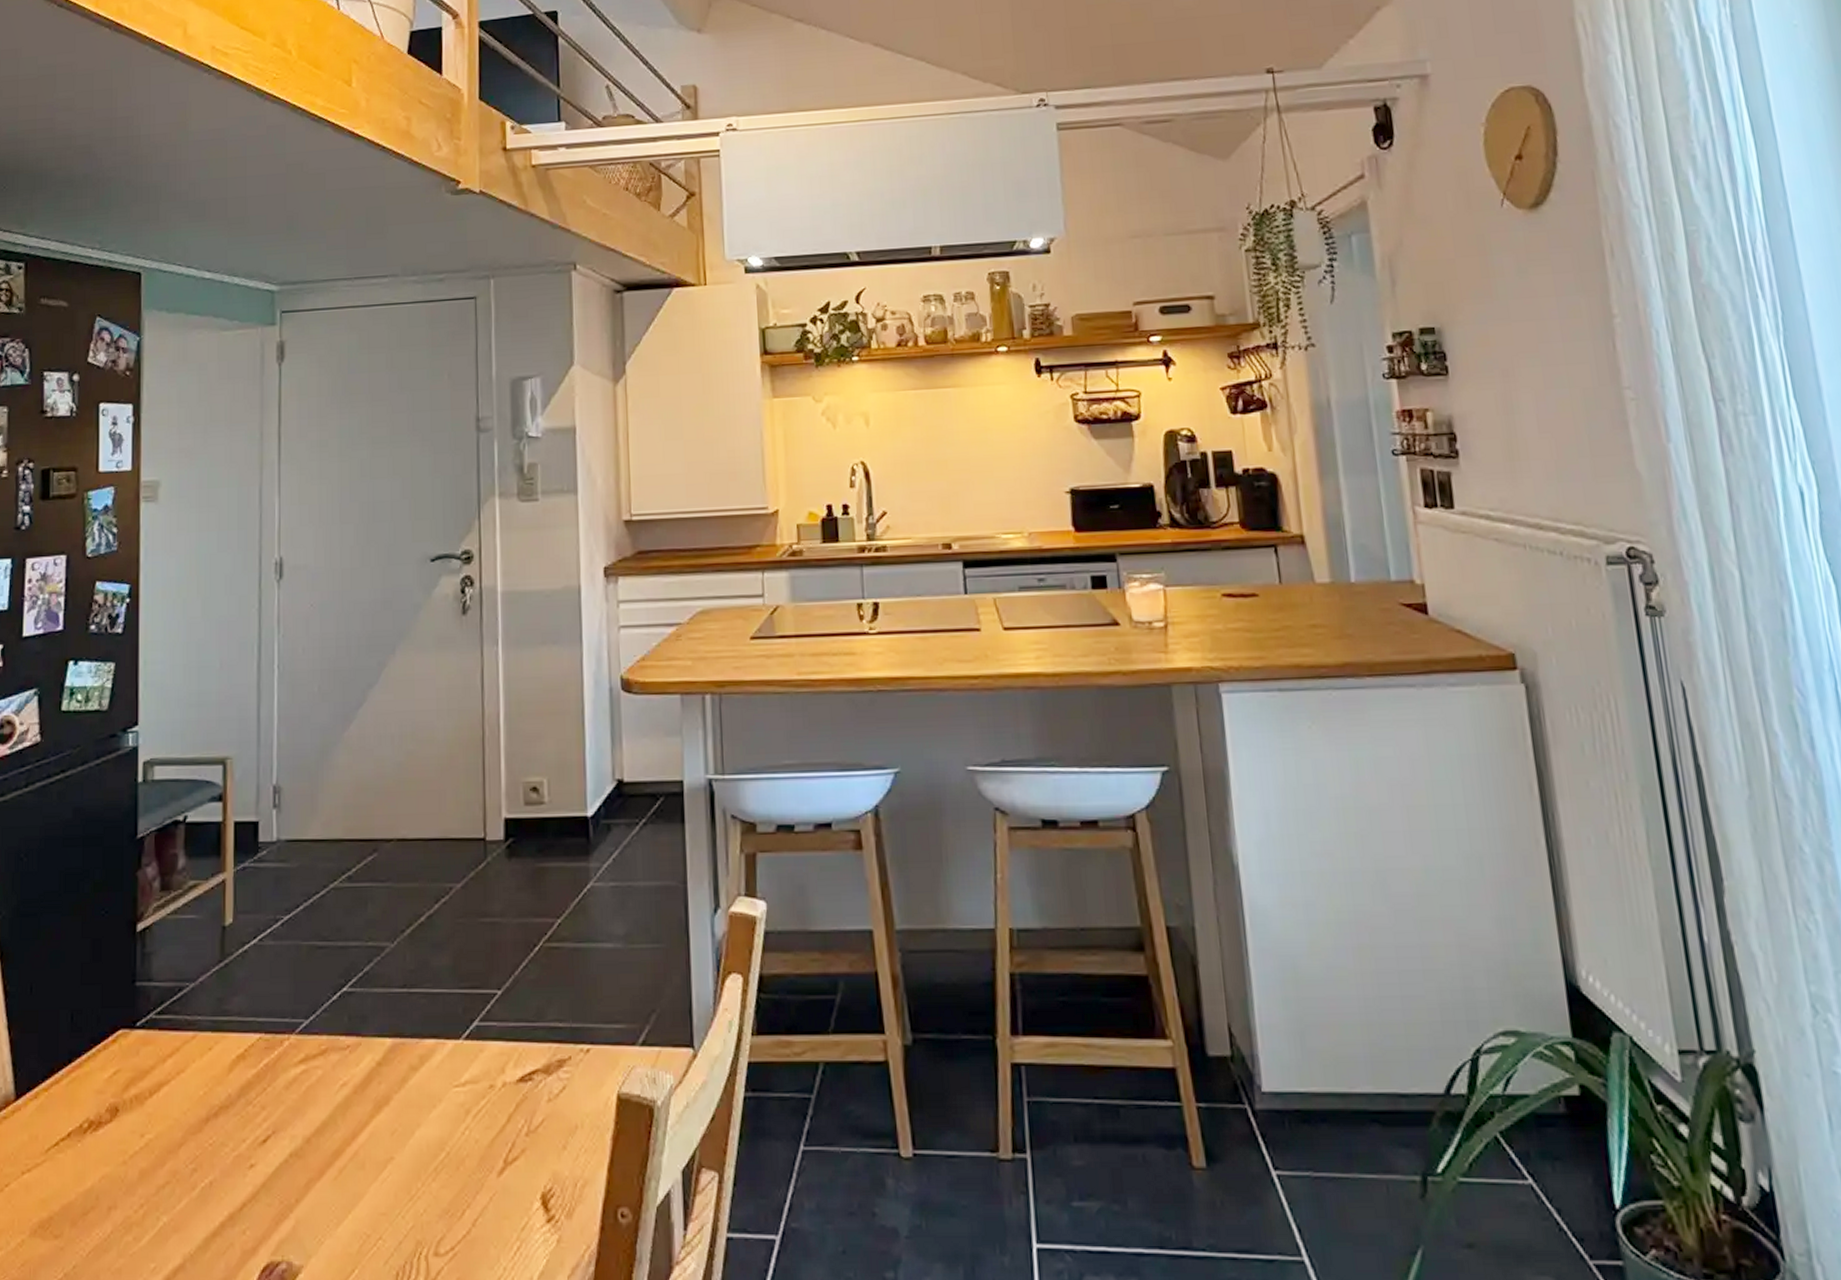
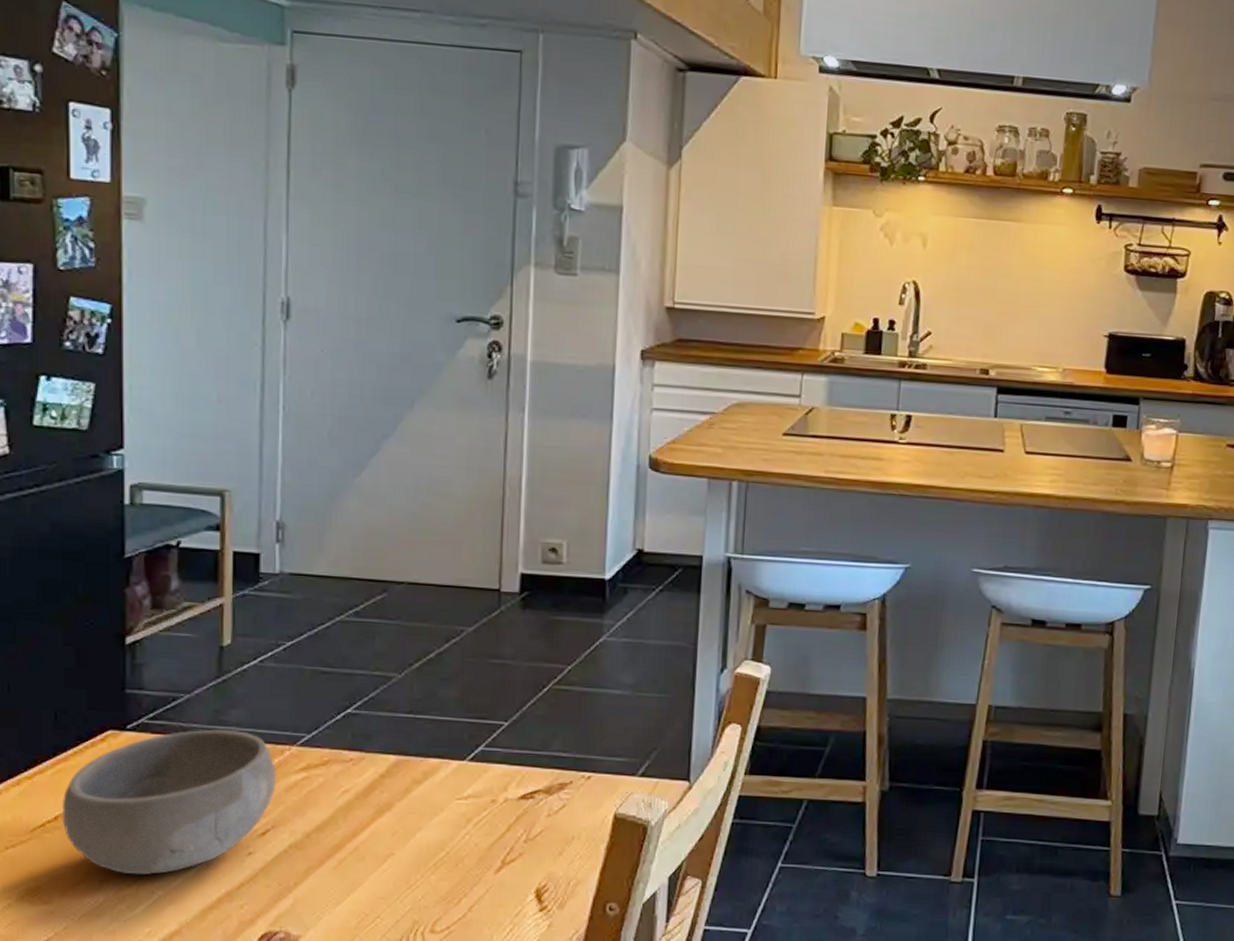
bowl: none [74,1021,277,1199] -> present [61,729,277,876]

